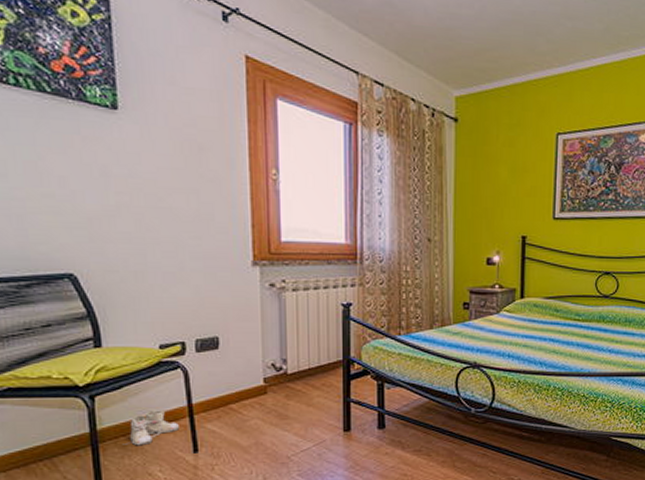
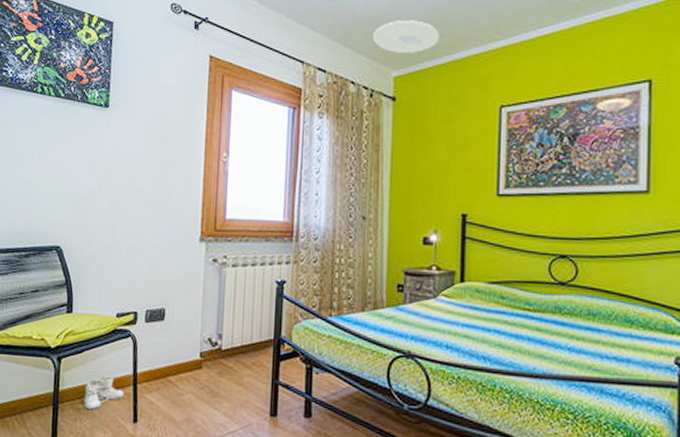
ceiling light: none [433,35,500,73] -> present [373,20,439,53]

